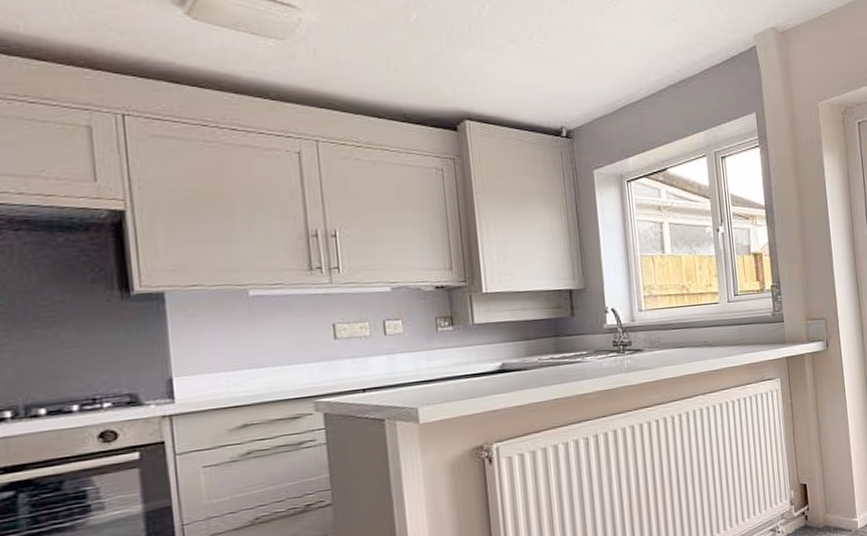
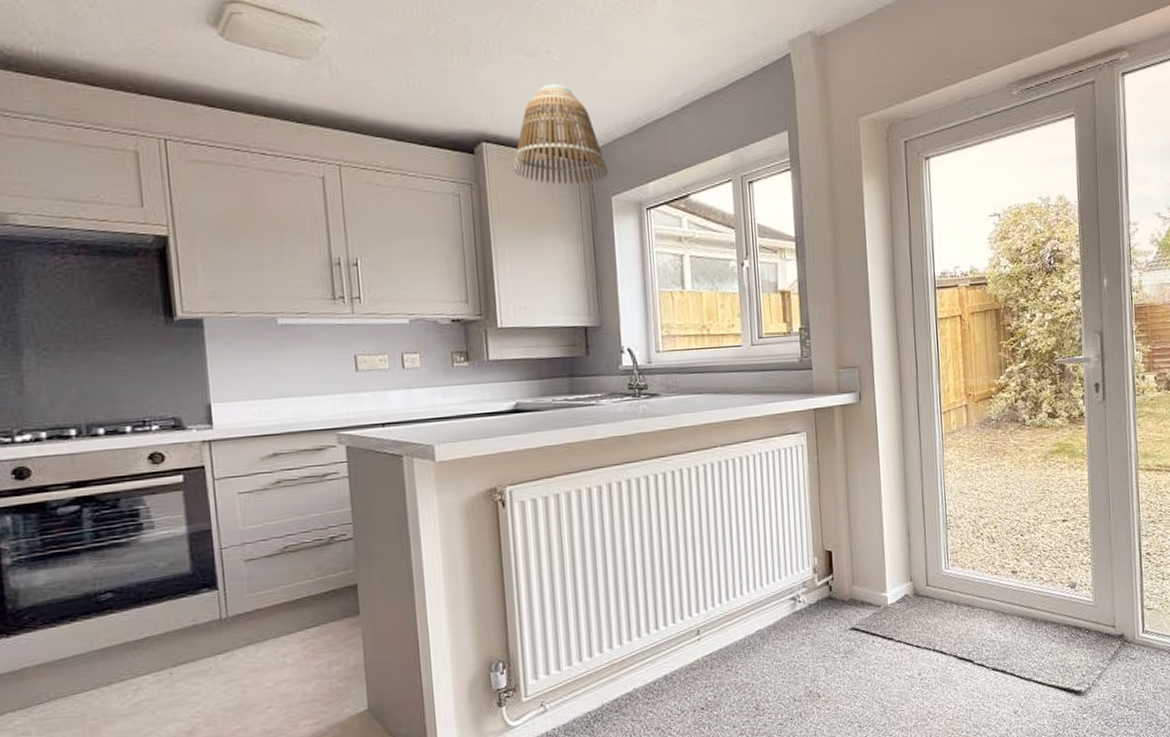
lamp shade: none [496,67,590,159] -> present [513,83,609,185]

